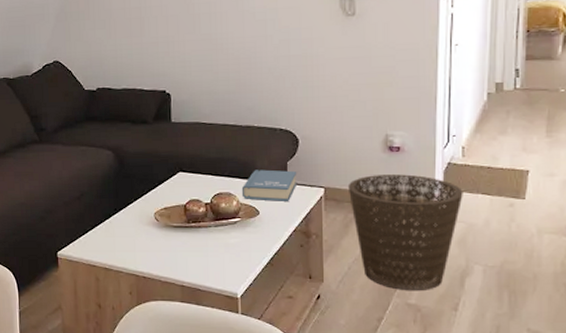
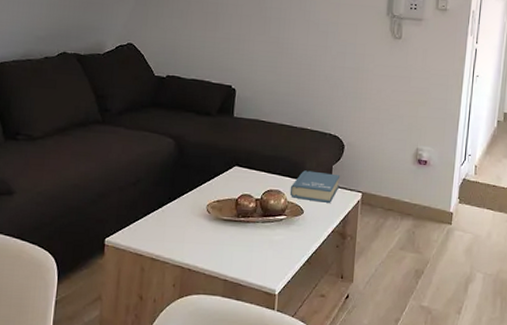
basket: present [347,174,463,291] -> none [381,184,473,295]

